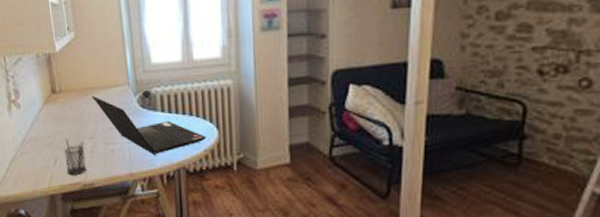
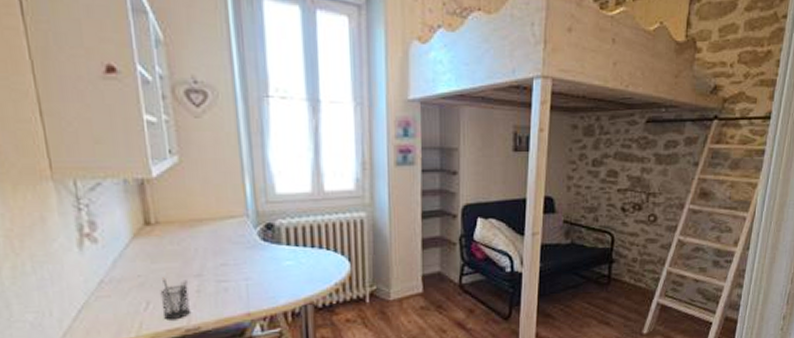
laptop computer: present [92,95,207,155] -> none [200,227,338,291]

